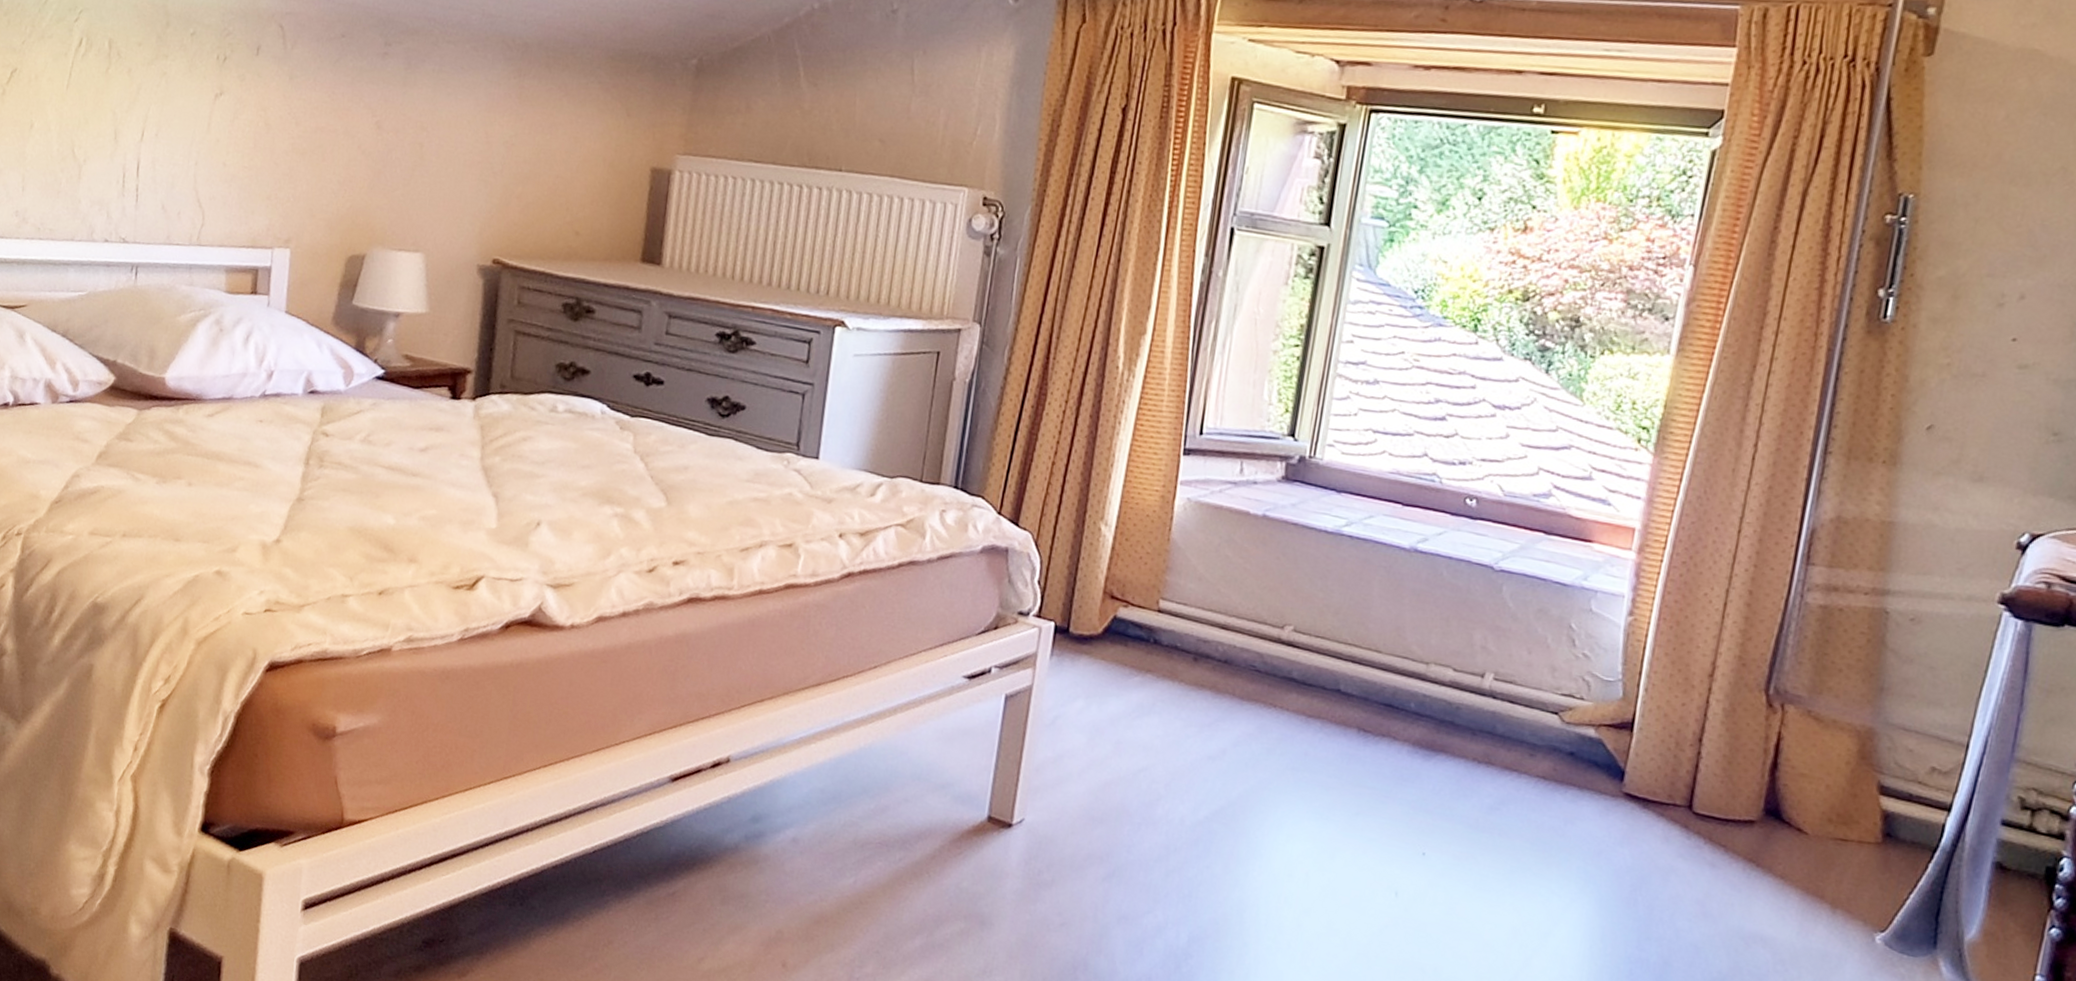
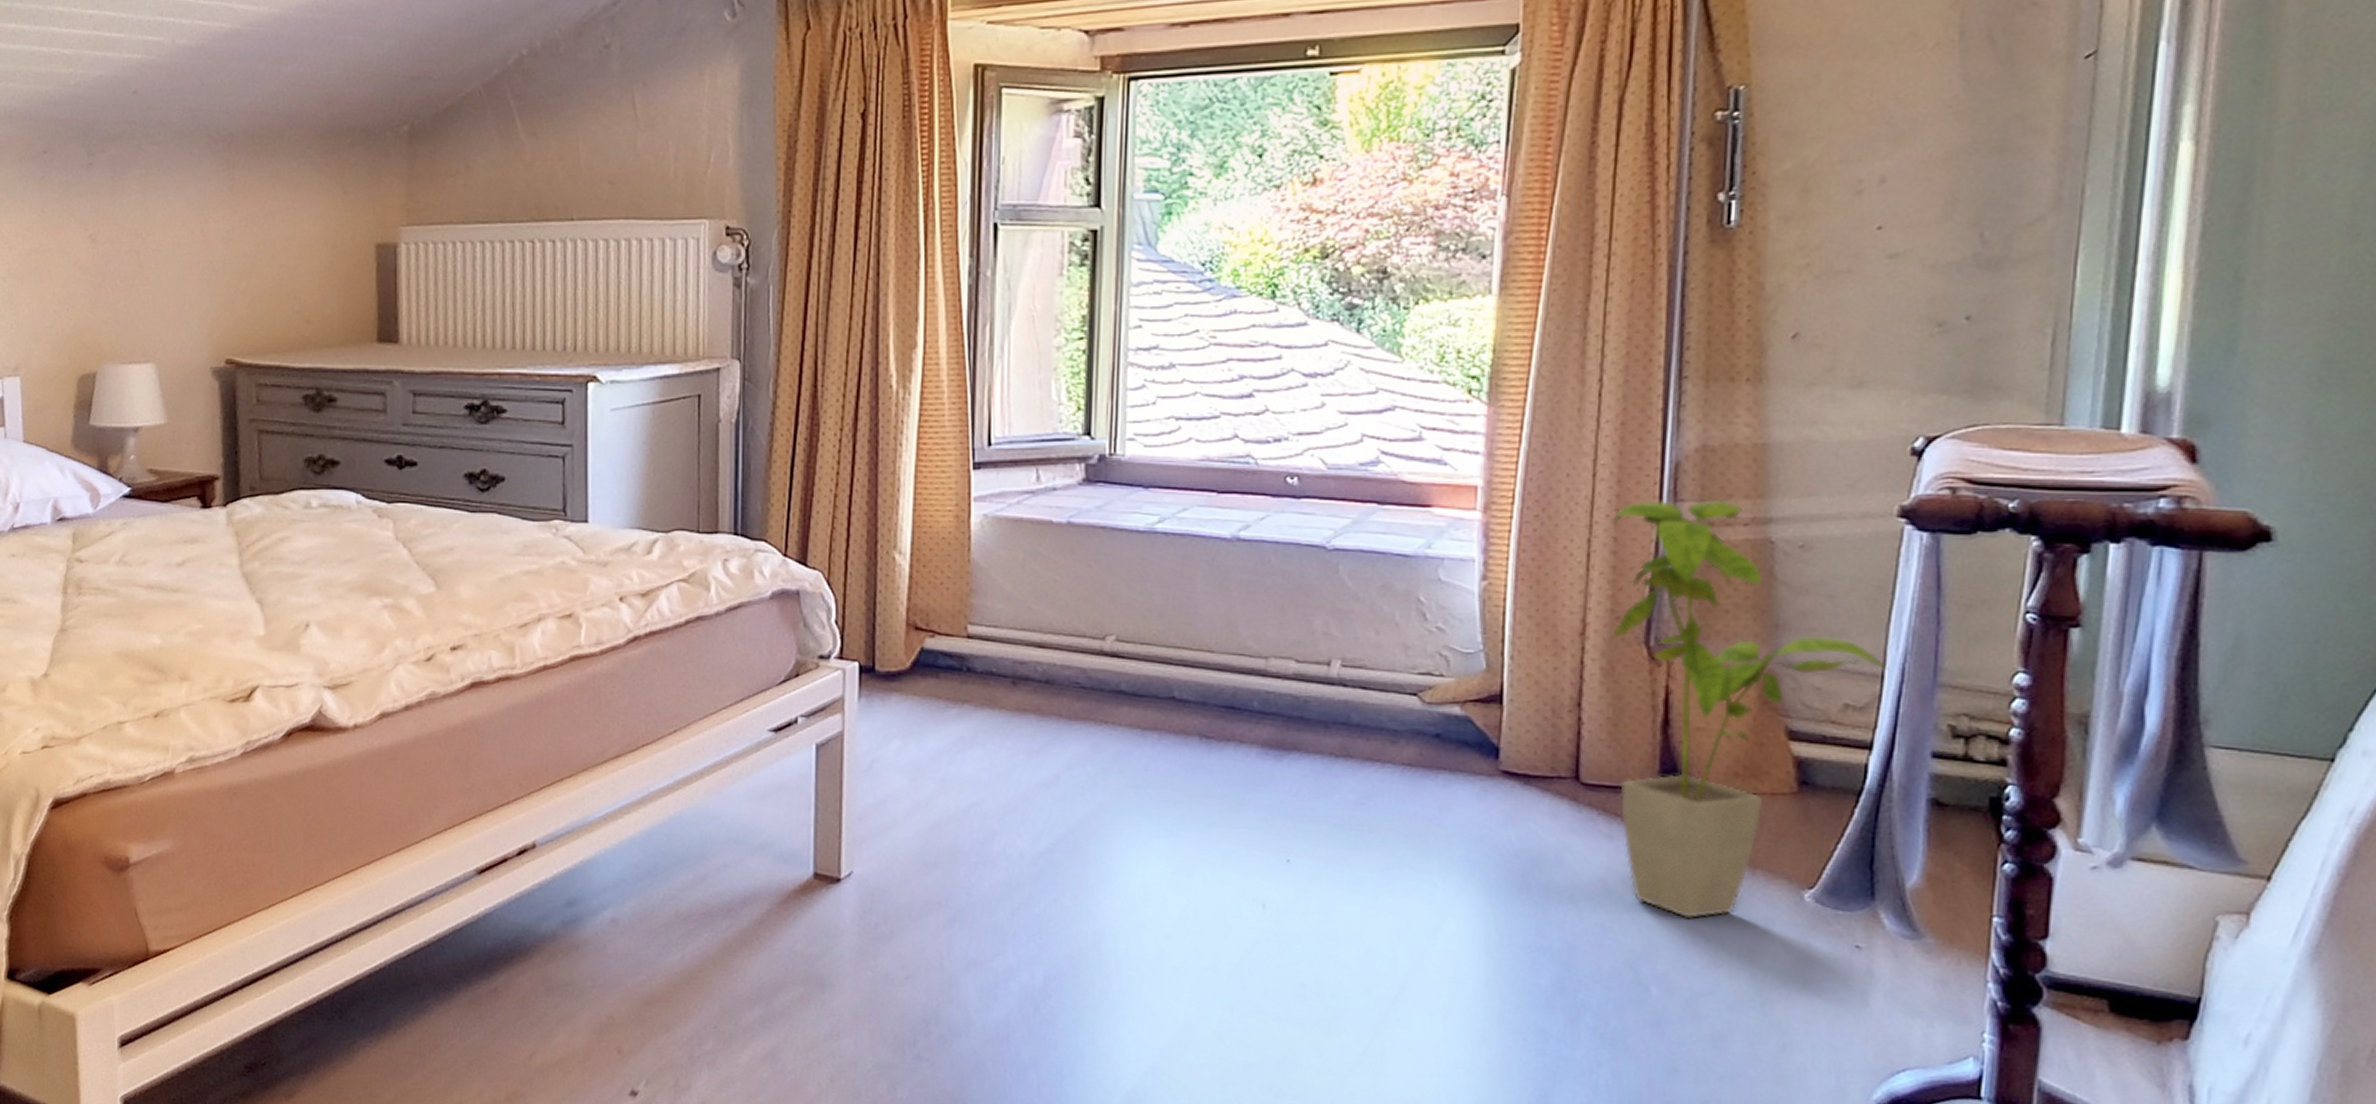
house plant: none [1724,560,1975,948] -> present [1612,500,1889,919]

